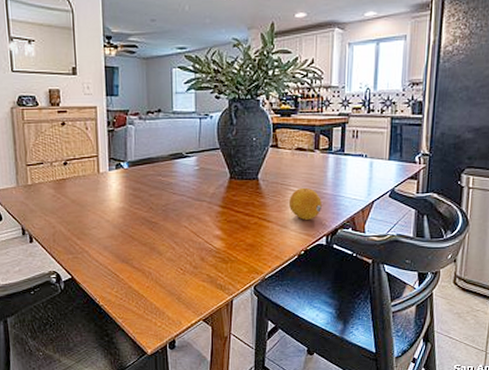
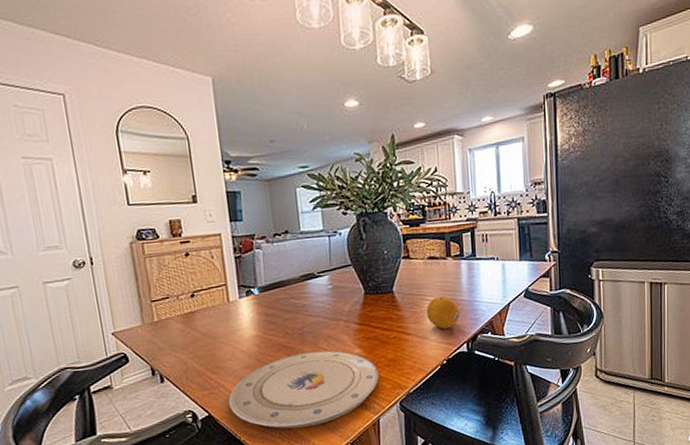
plate: none [91,228,236,299] -> present [229,350,379,429]

